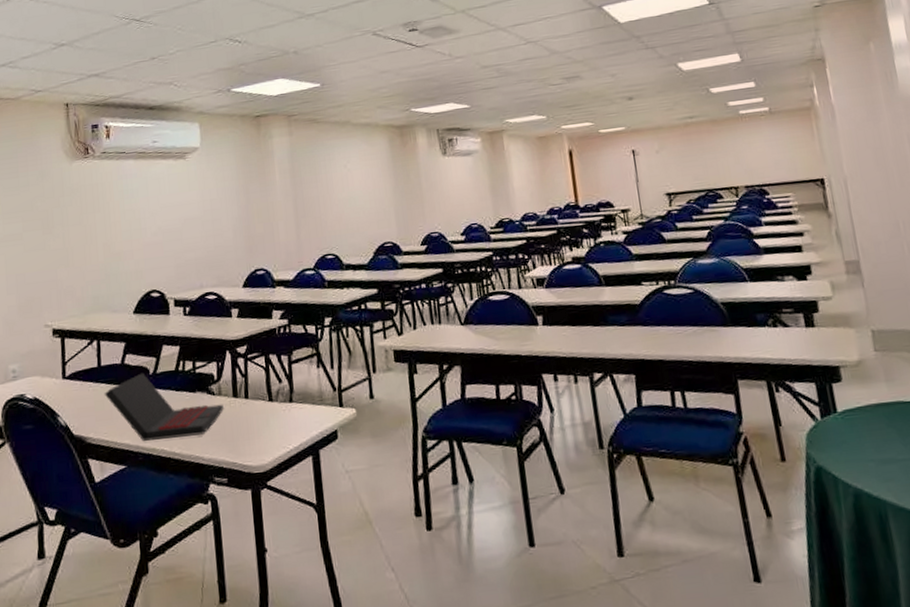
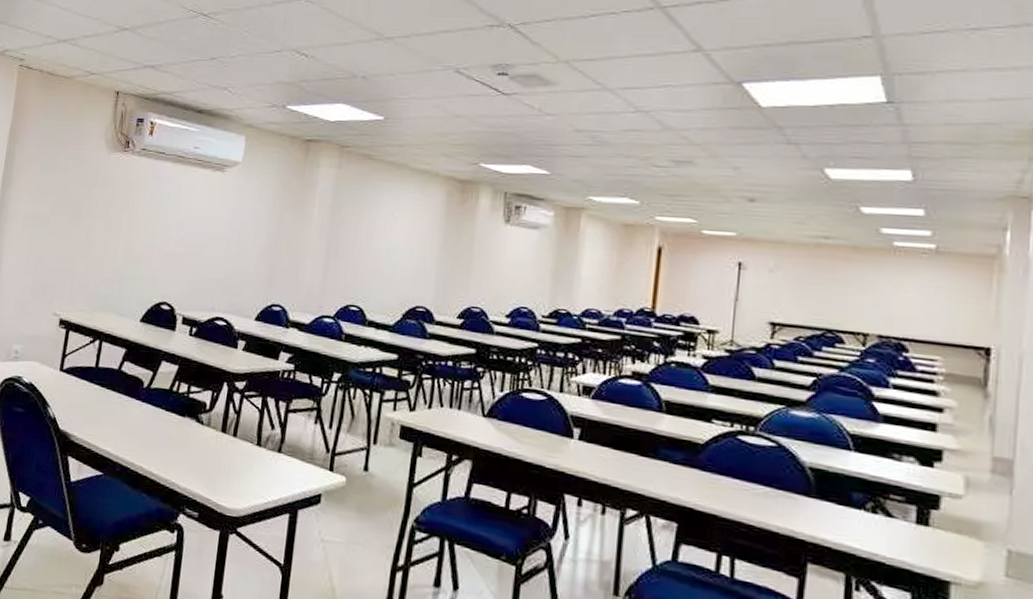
laptop: present [104,372,224,441] -> none [95,383,210,462]

